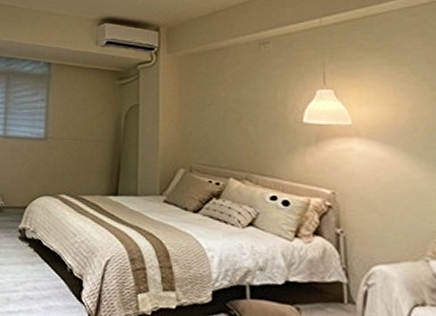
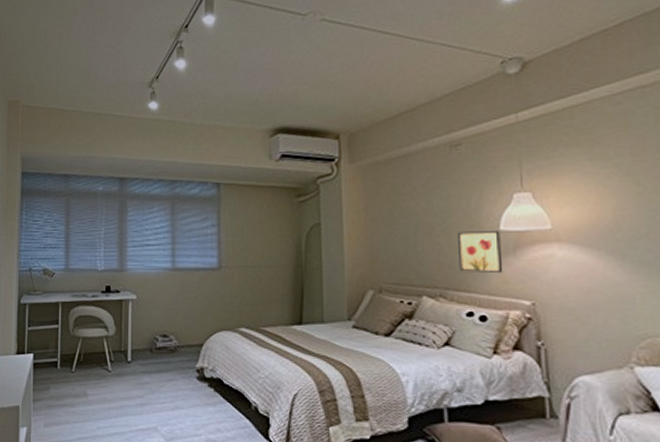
wall art: none [264,121,306,161] -> present [458,231,503,272]

